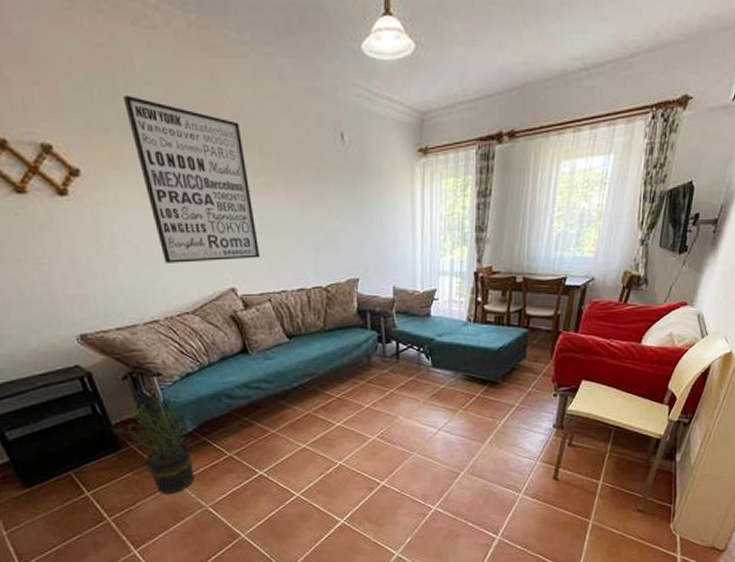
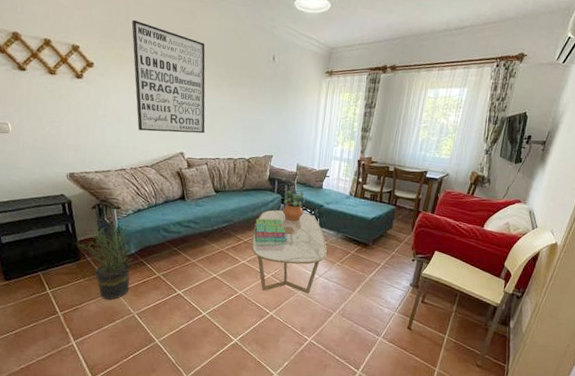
coffee table: none [345,351,445,457] -> present [251,210,327,294]
stack of books: none [346,363,391,397] -> present [254,218,287,243]
potted plant: none [381,322,410,364] -> present [282,189,306,221]

